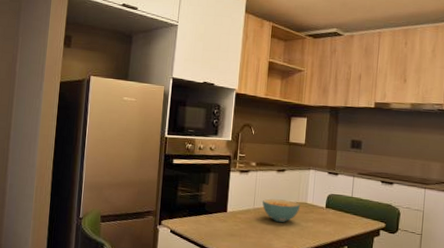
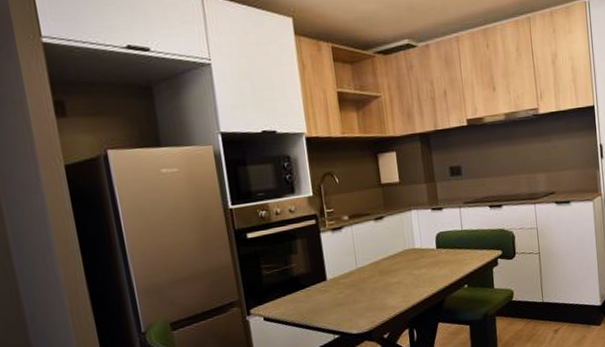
cereal bowl: present [262,198,301,222] -> none [365,250,409,277]

